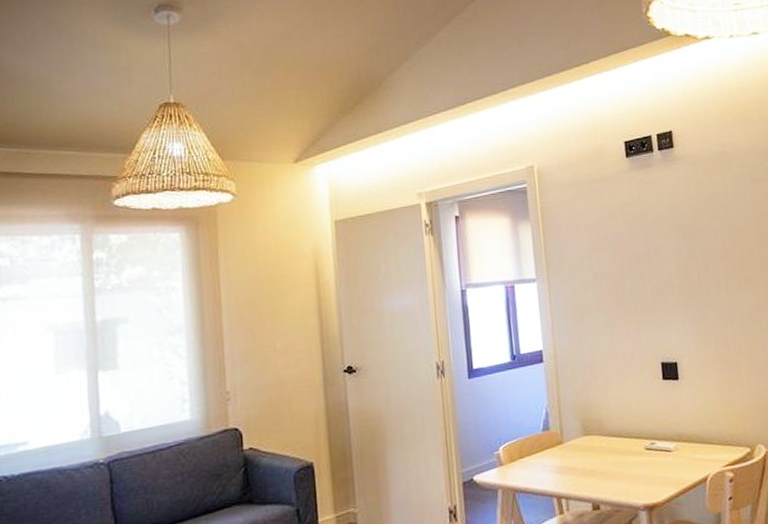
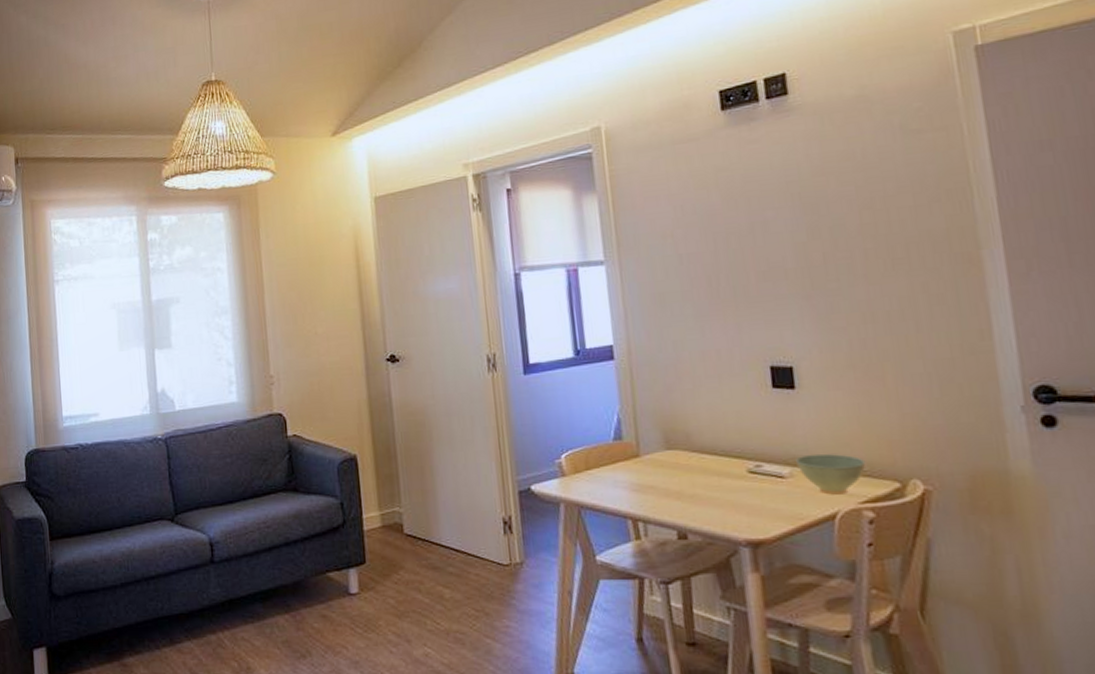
bowl: none [678,429,728,462] -> present [794,453,866,495]

